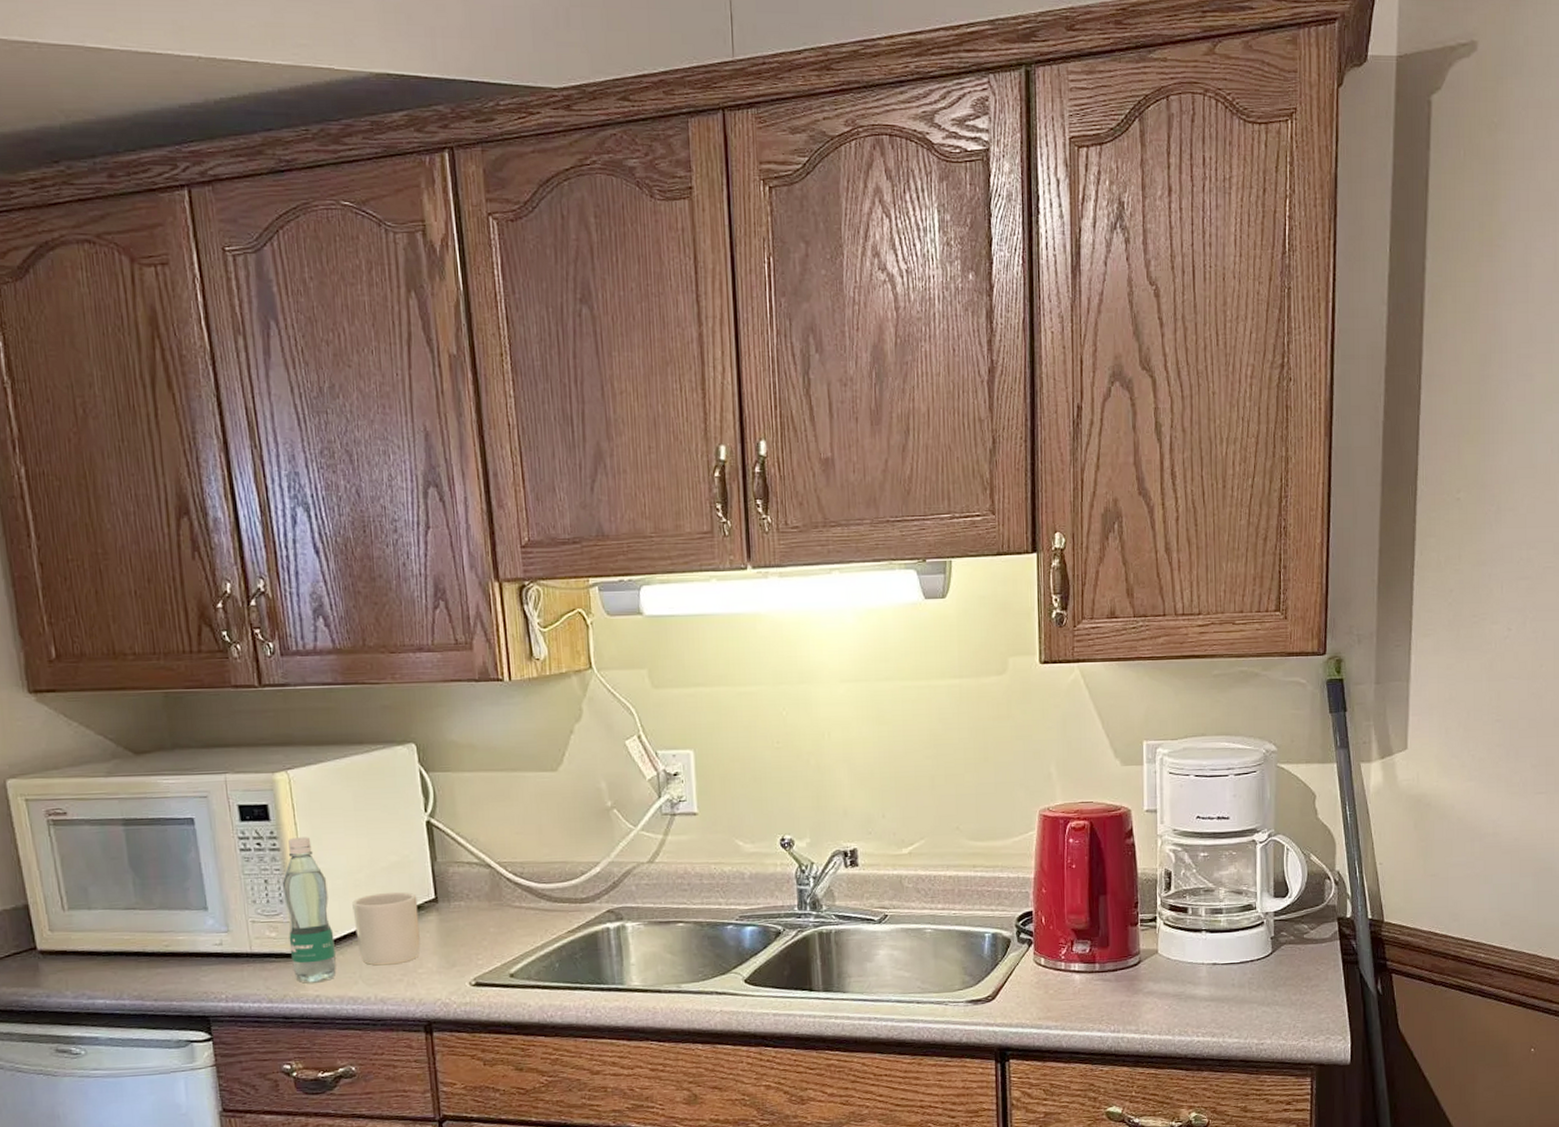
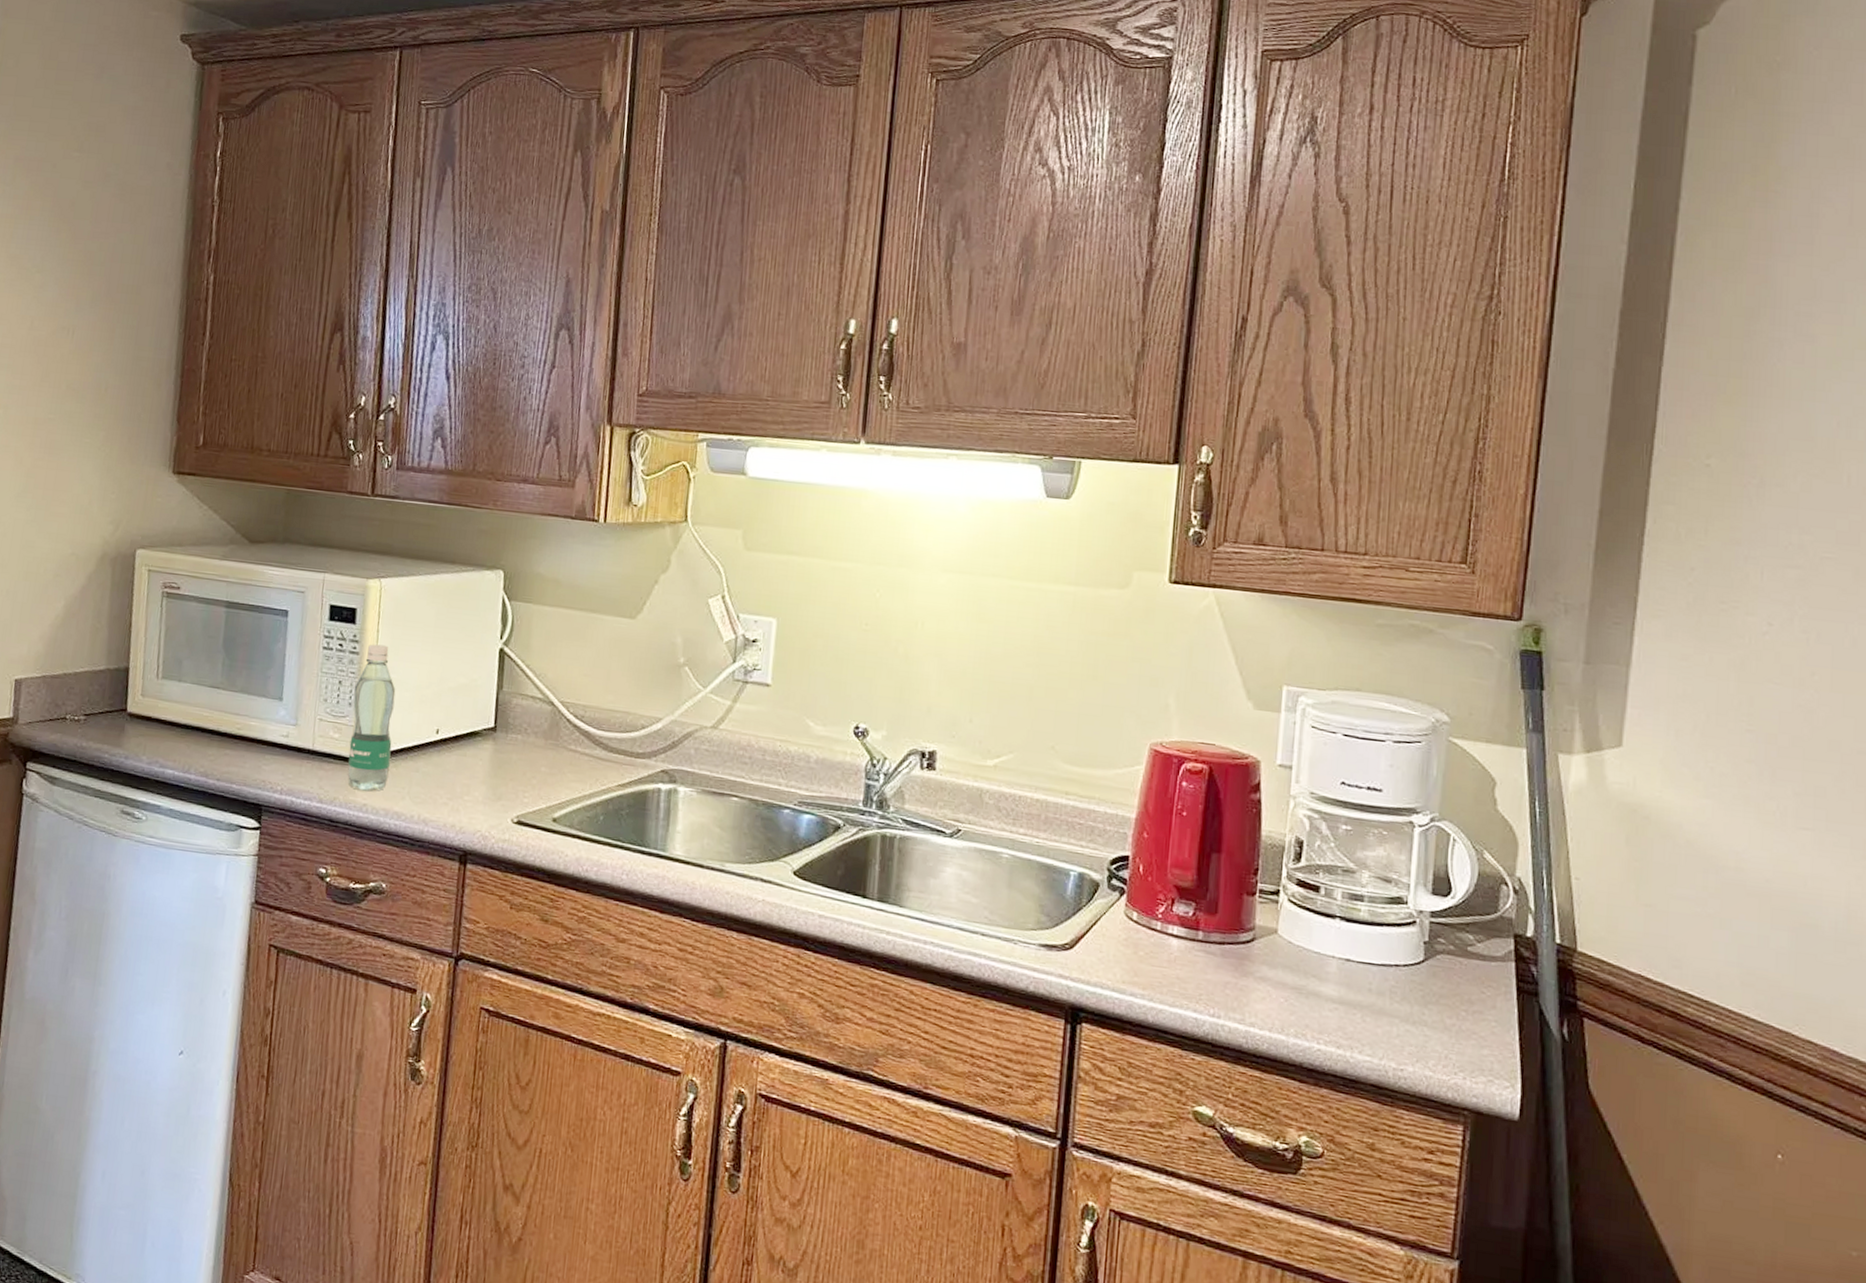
mug: present [352,891,421,966] -> none [412,712,477,787]

